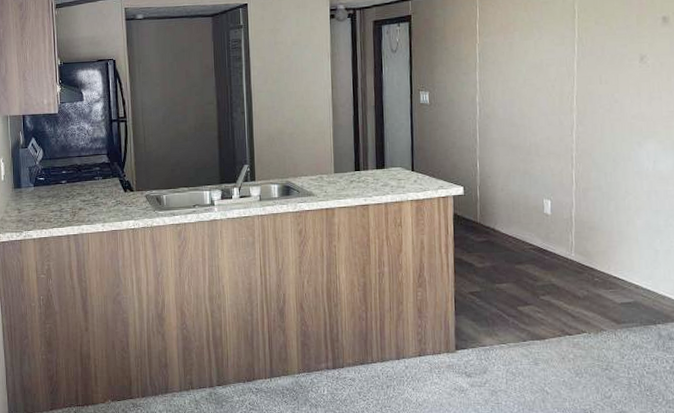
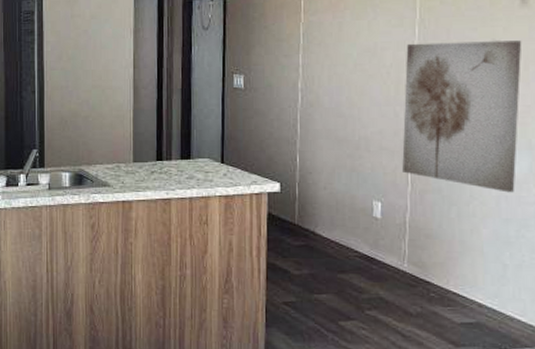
wall art: none [567,54,665,188] -> present [402,40,522,193]

